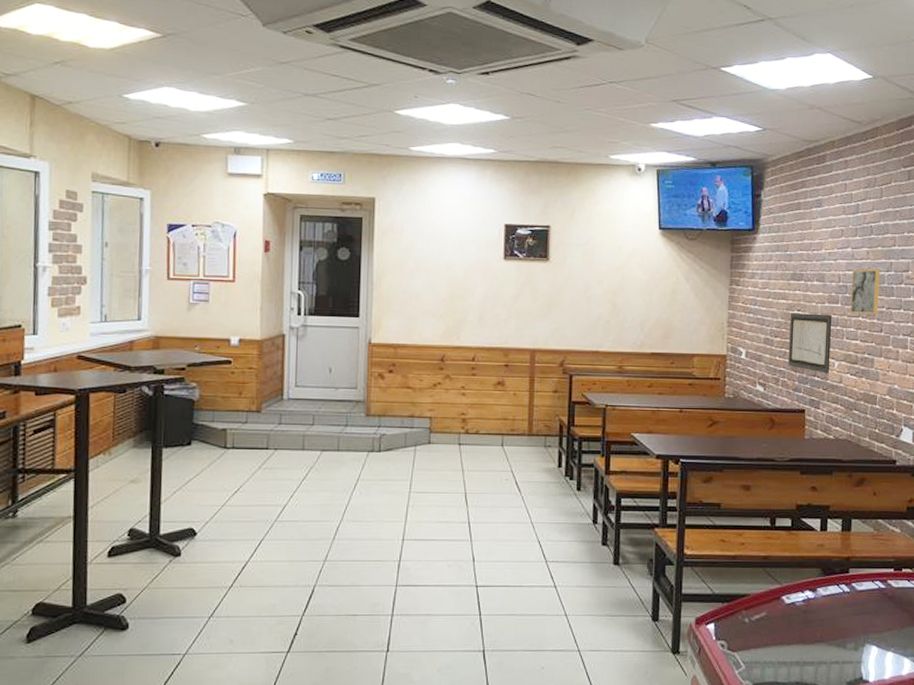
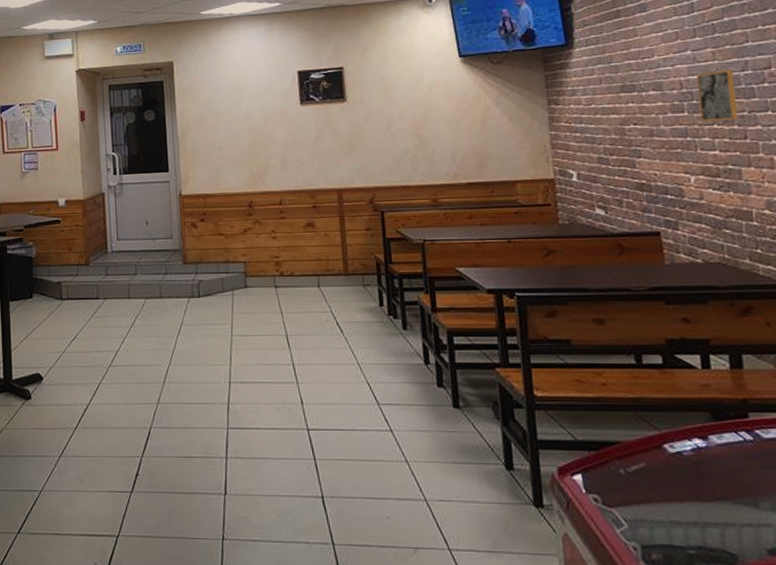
wall art: present [788,313,832,373] -> none [625,125,685,190]

